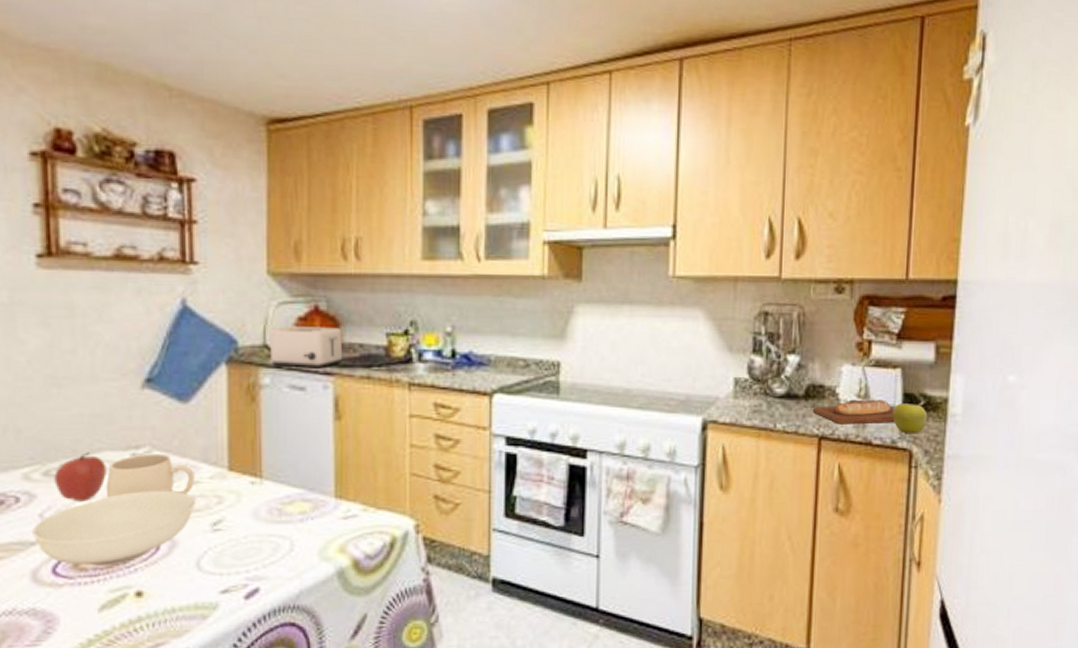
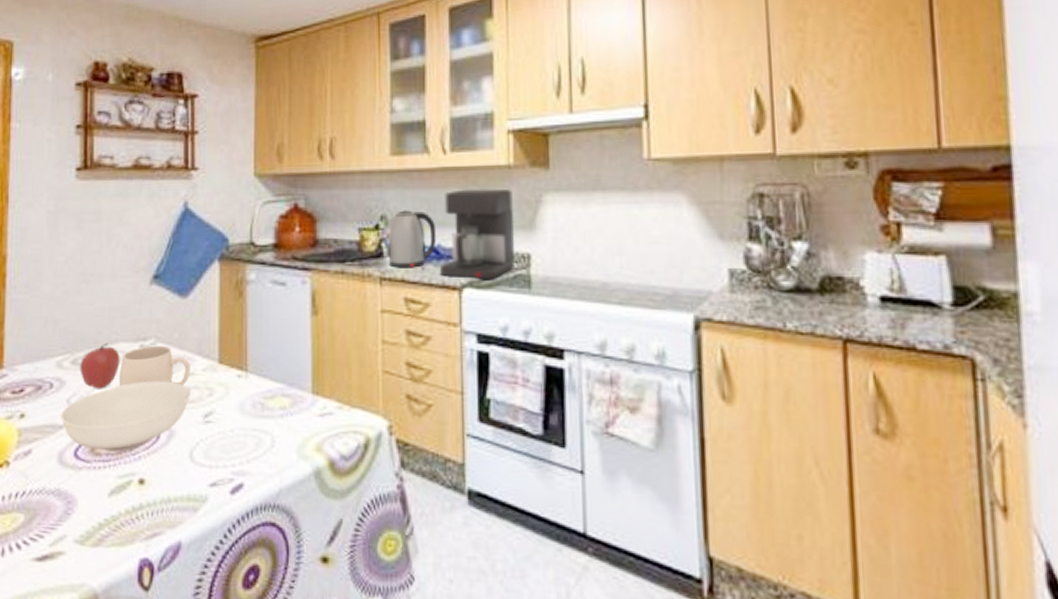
toaster: present [269,325,343,369] -> none [255,223,320,264]
kettle: none [417,316,469,374] -> present [387,210,437,268]
coffee maker: none [471,297,546,386] -> present [440,188,515,280]
bread loaf: present [812,399,895,425] -> none [830,294,945,325]
fruit: present [892,402,928,434] -> none [940,297,992,338]

